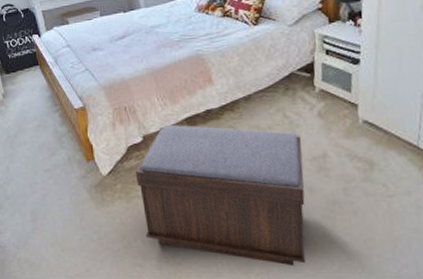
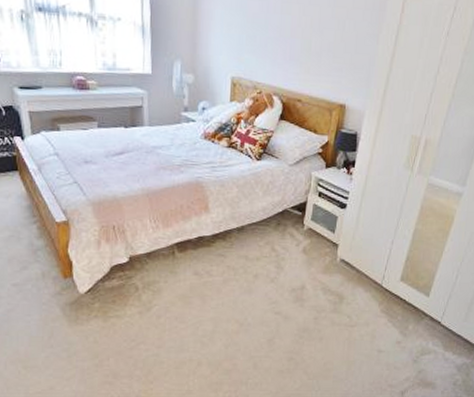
bench: present [135,124,306,266] -> none [116,247,285,385]

